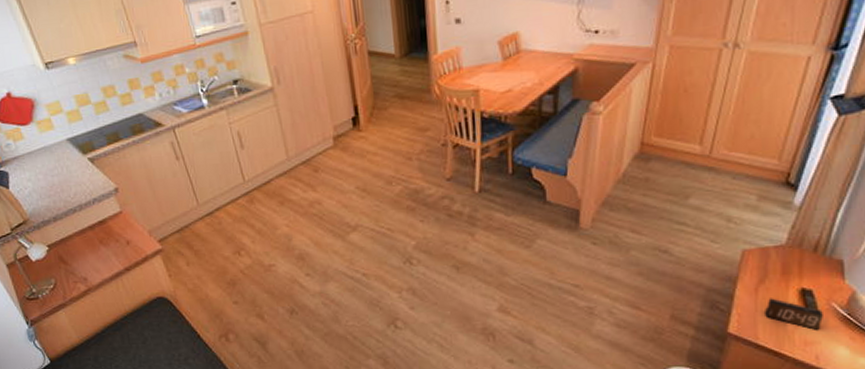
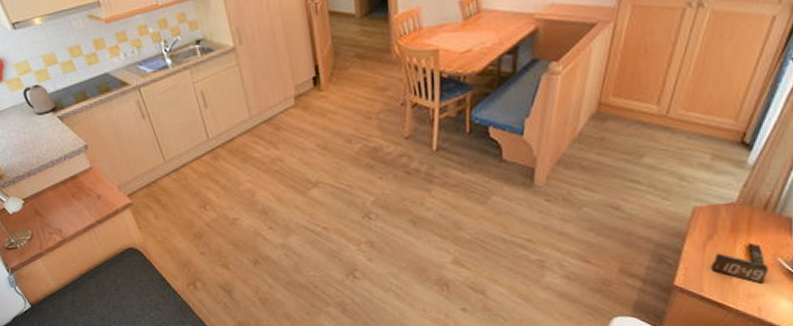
kettle: none [52,125,86,157] -> present [22,84,56,116]

